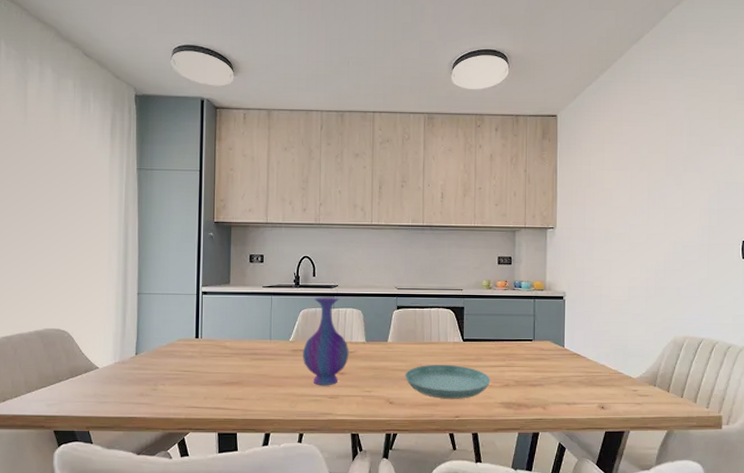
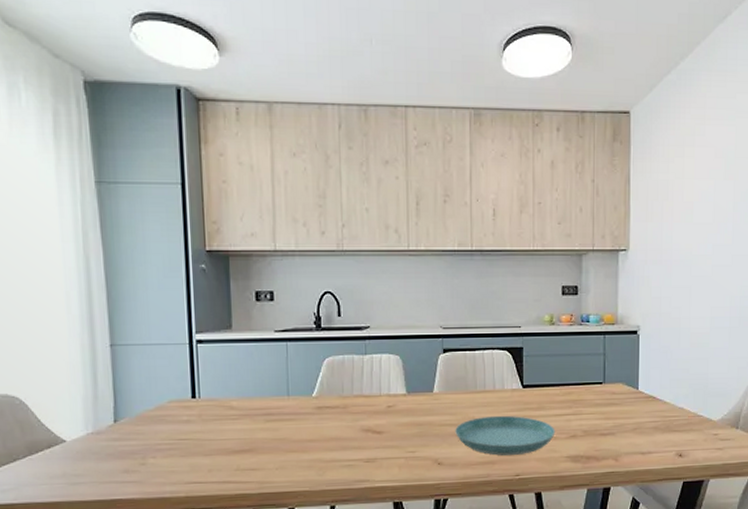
vase: present [303,297,349,386] -> none [330,341,387,449]

